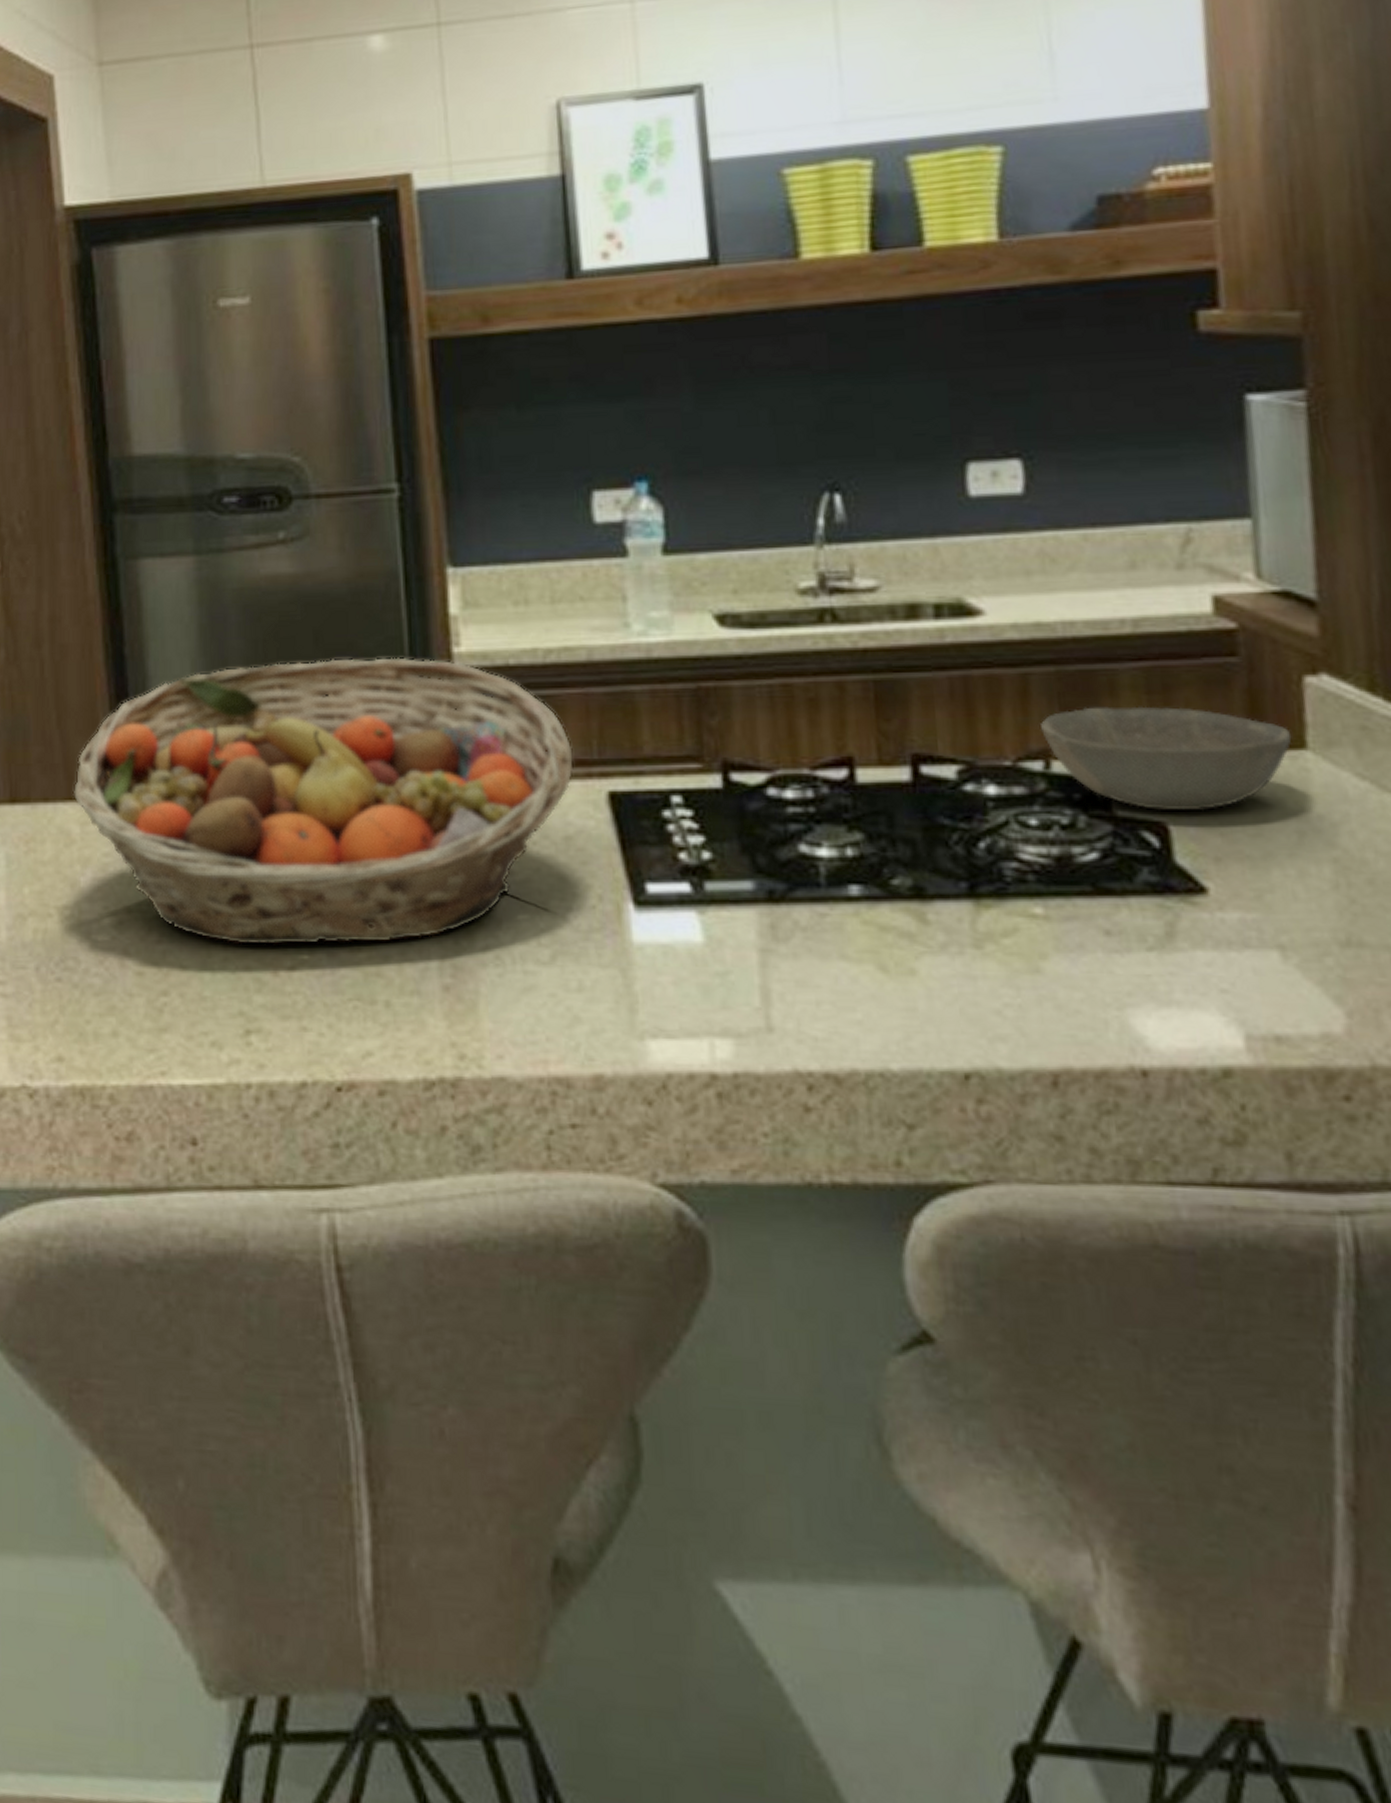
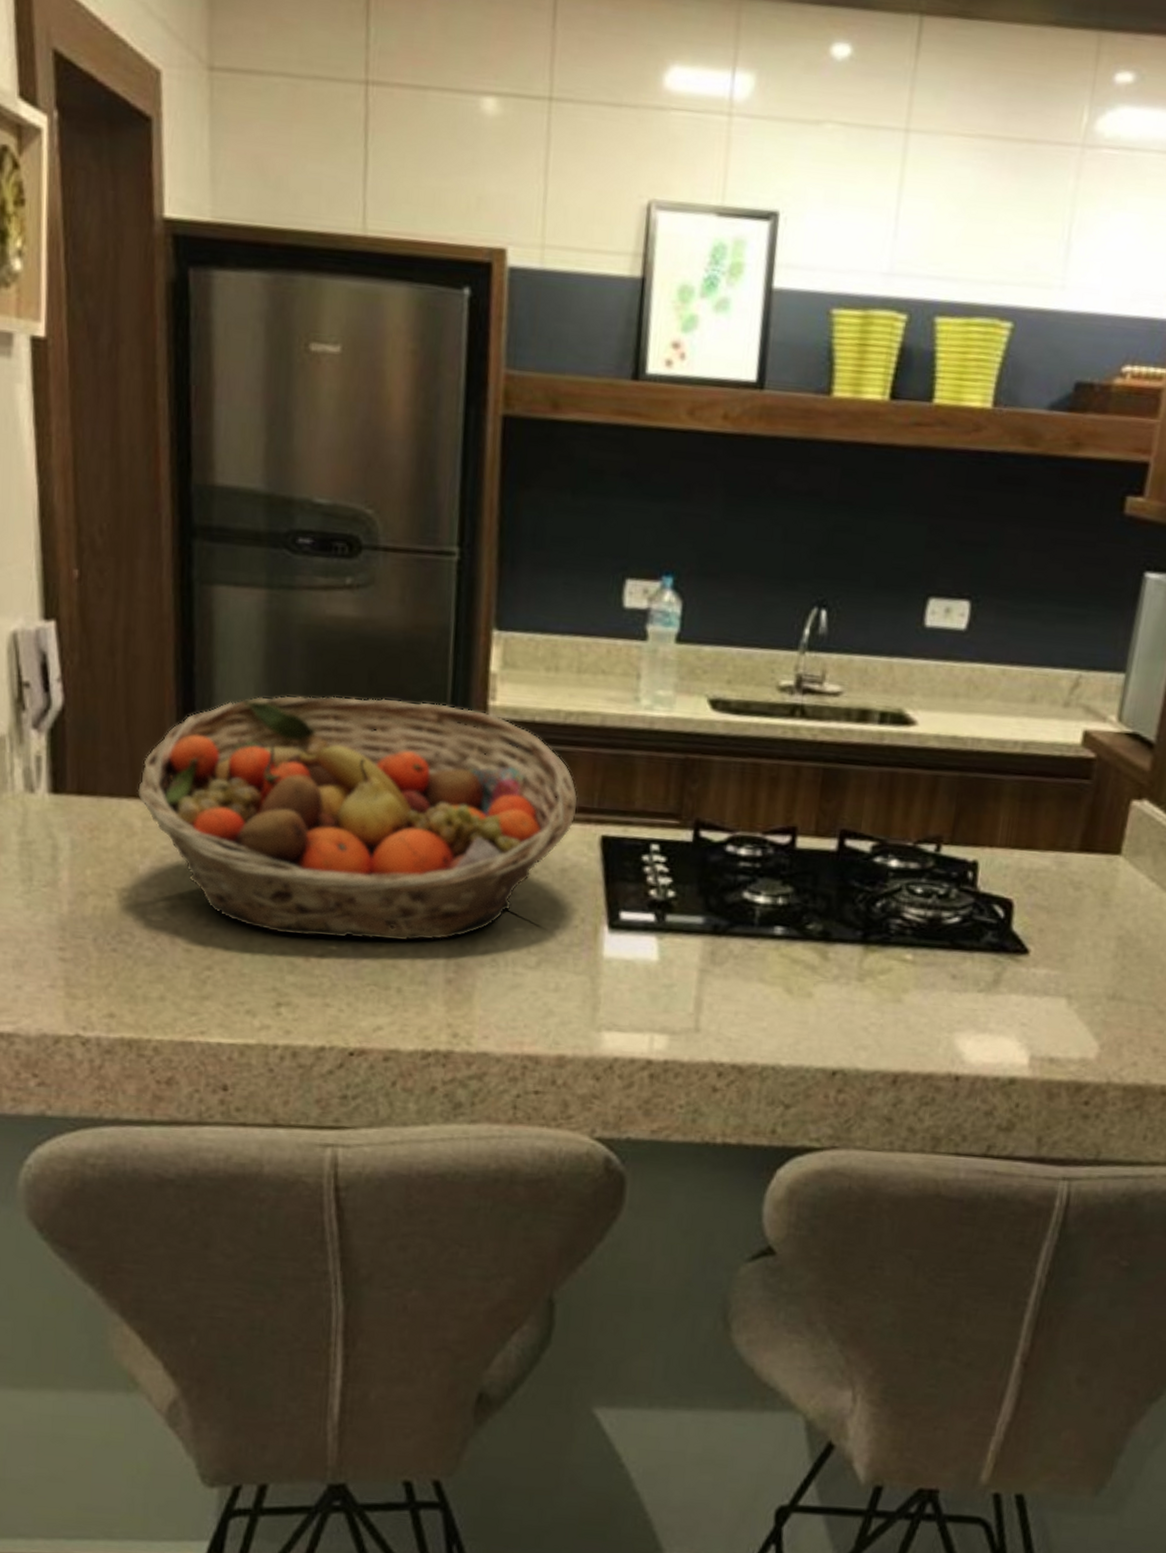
bowl: present [1041,706,1292,811] -> none [939,806,1113,894]

